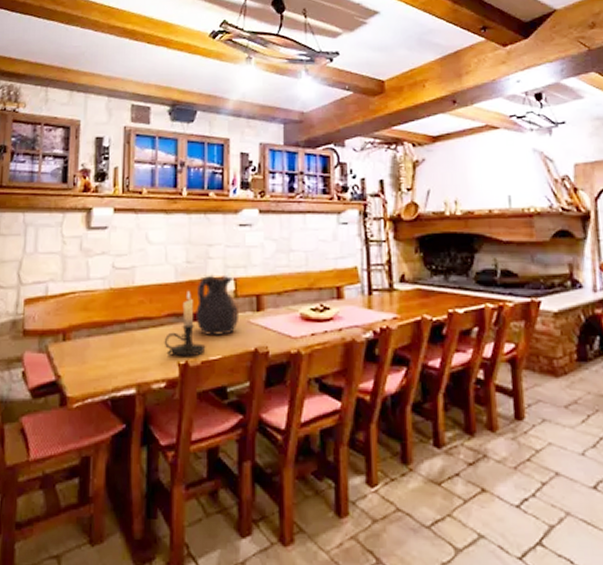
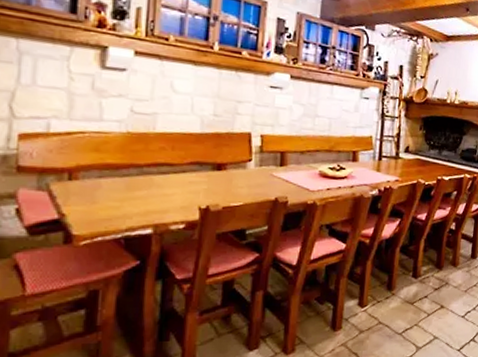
candle holder: present [164,290,206,357] -> none [185,141,228,203]
ceramic jug: present [196,274,240,335] -> none [219,129,264,185]

